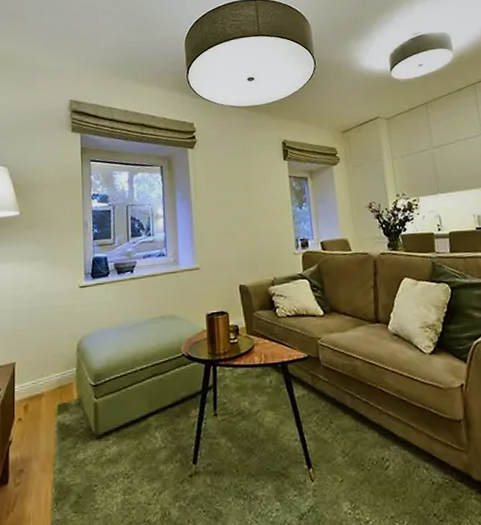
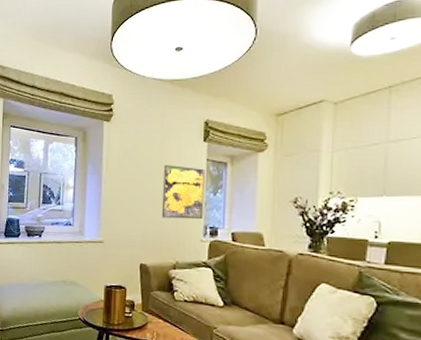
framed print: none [250,184,293,237] -> present [161,165,205,220]

